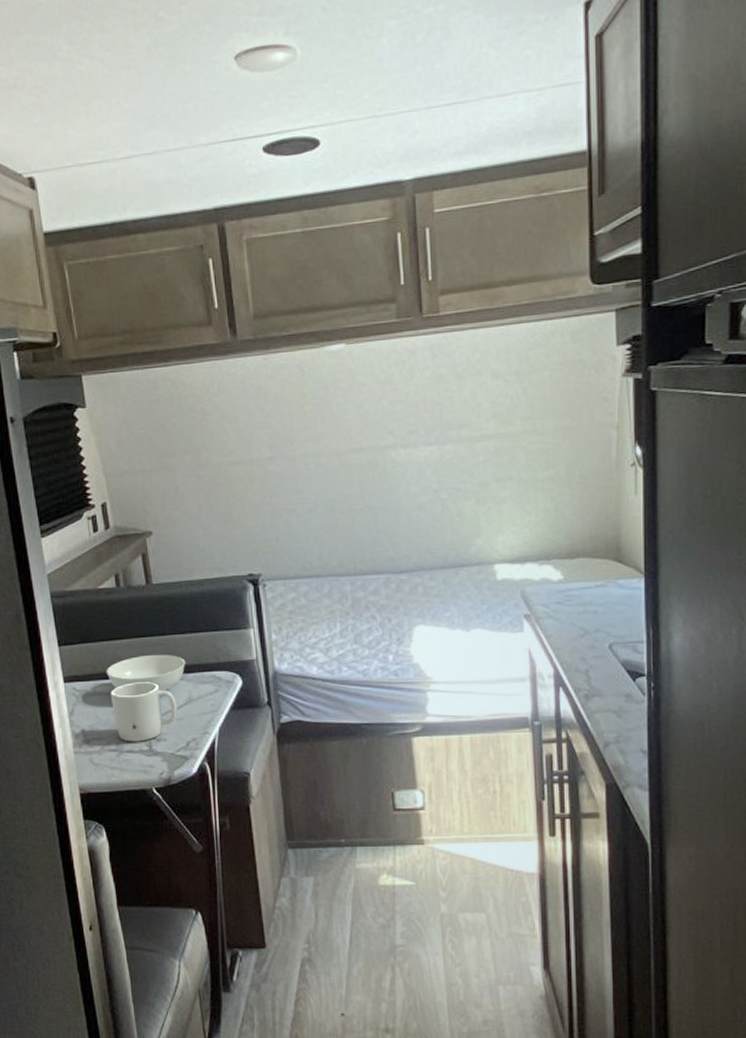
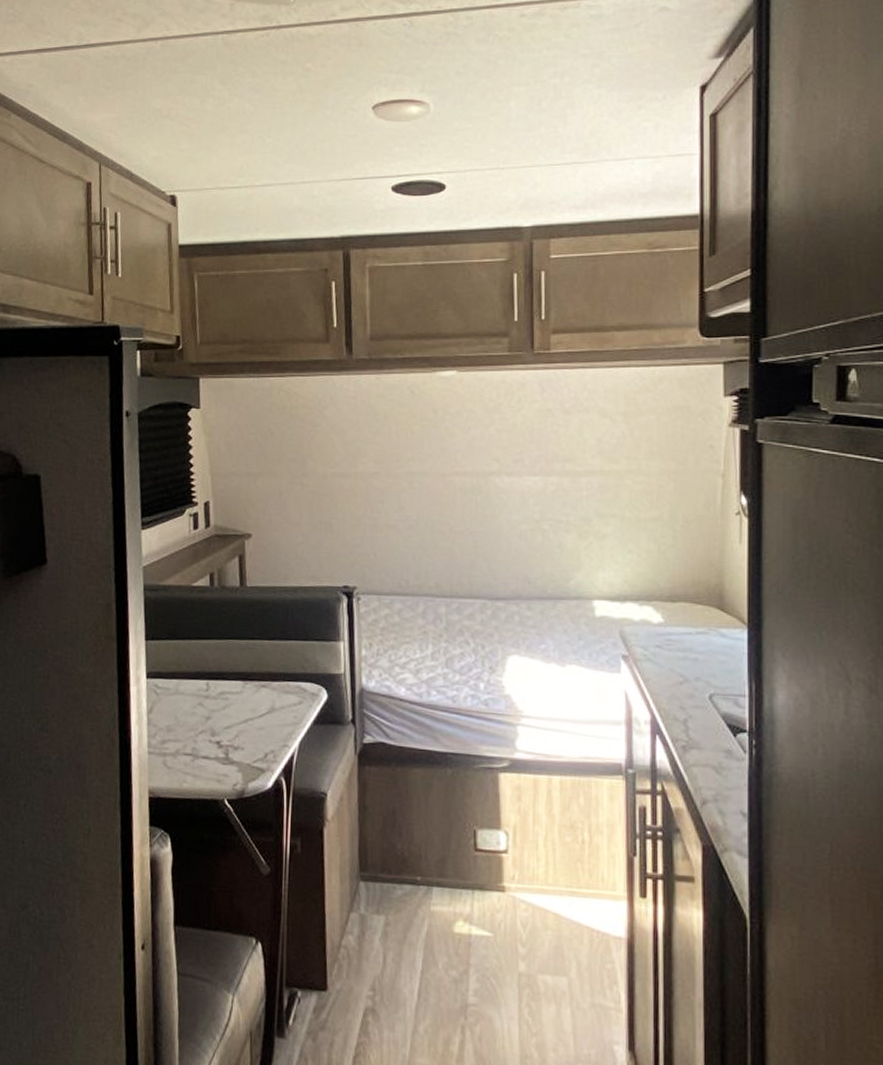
bowl: present [106,654,186,692] -> none [190,658,272,698]
mug: present [110,682,177,742] -> none [191,685,258,749]

